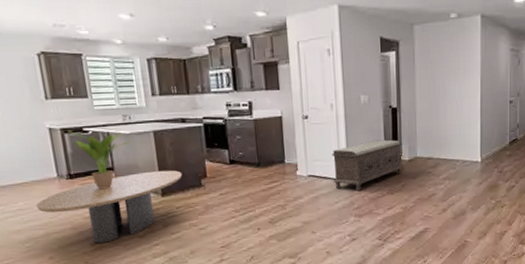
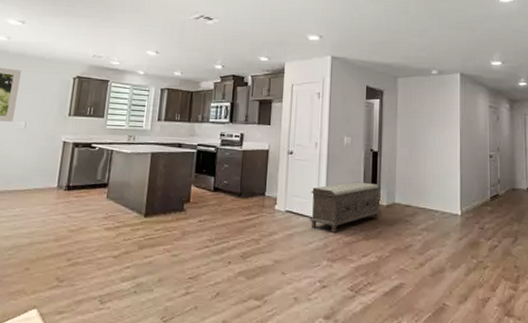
coffee table: present [35,170,183,243] -> none [30,190,168,259]
potted plant: present [67,130,130,190] -> none [78,144,128,204]

